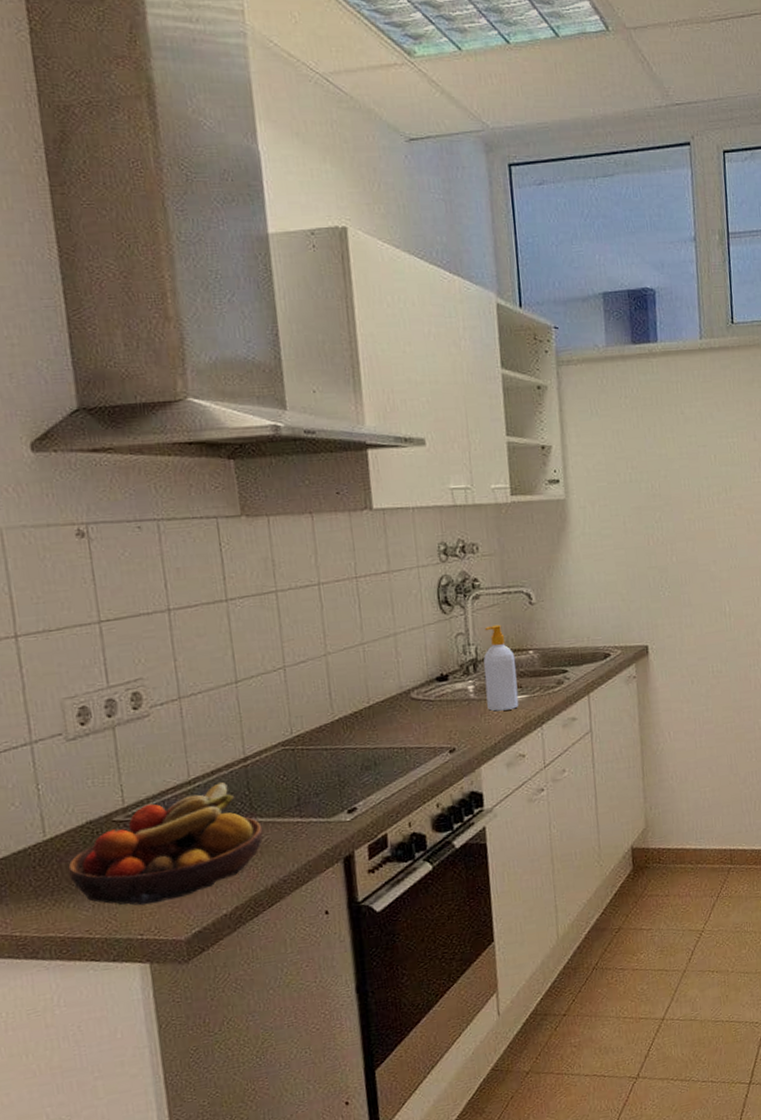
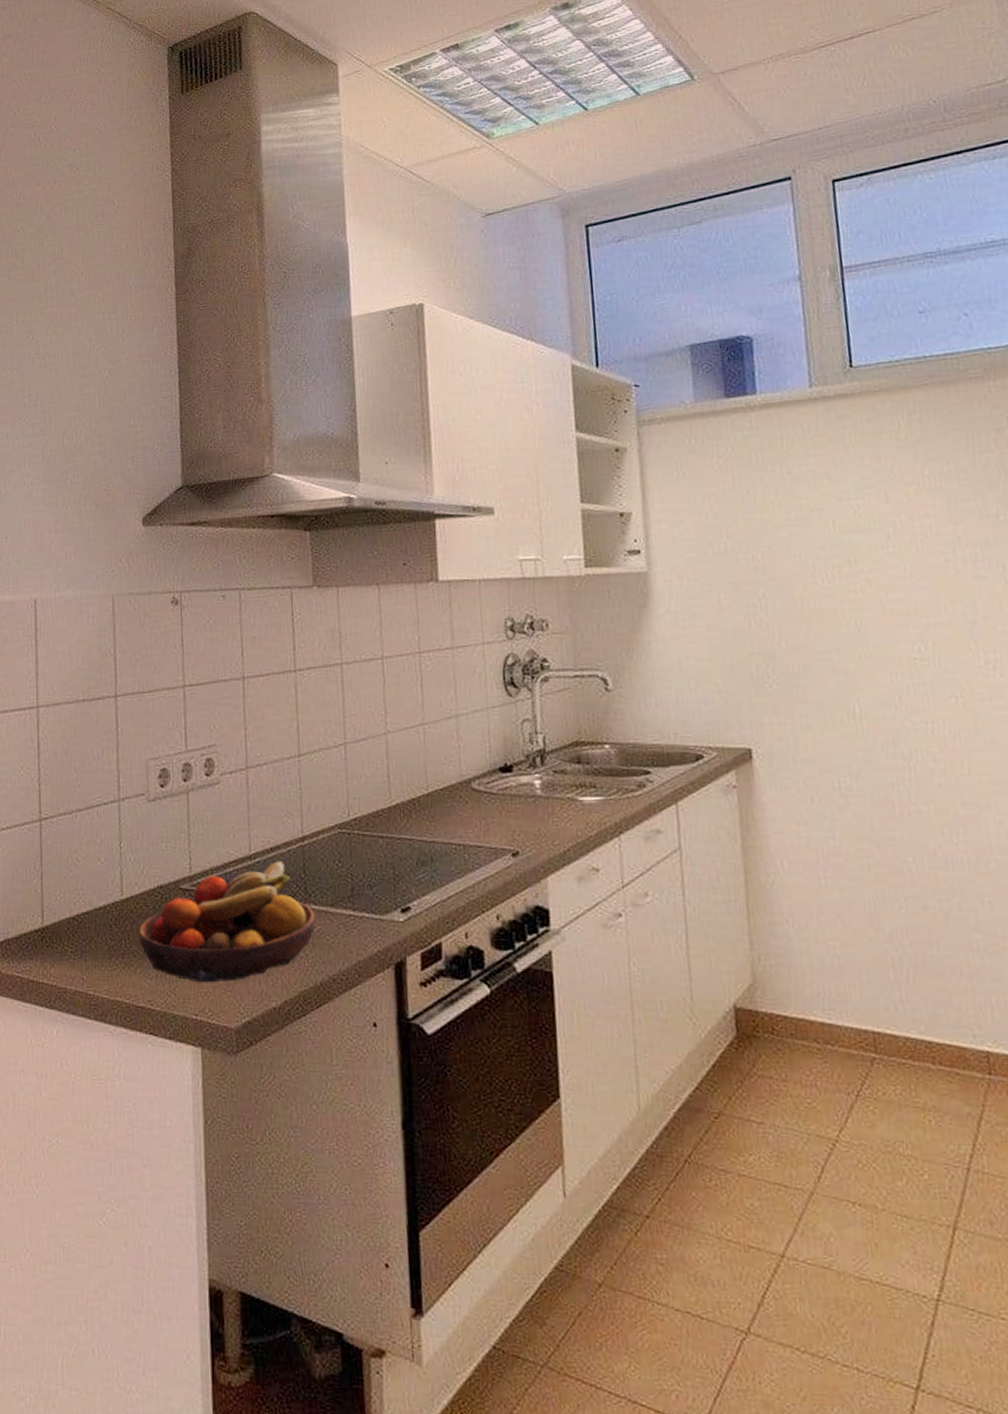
soap bottle: present [483,624,519,712] -> none [552,712,593,813]

